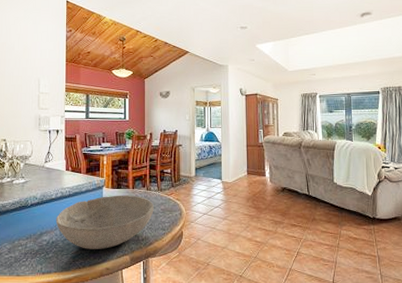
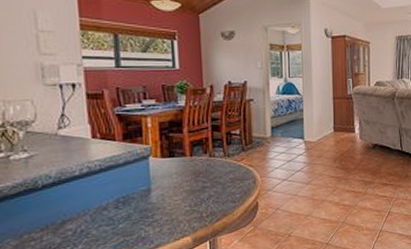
bowl: present [55,195,154,249] -> none [83,164,220,235]

